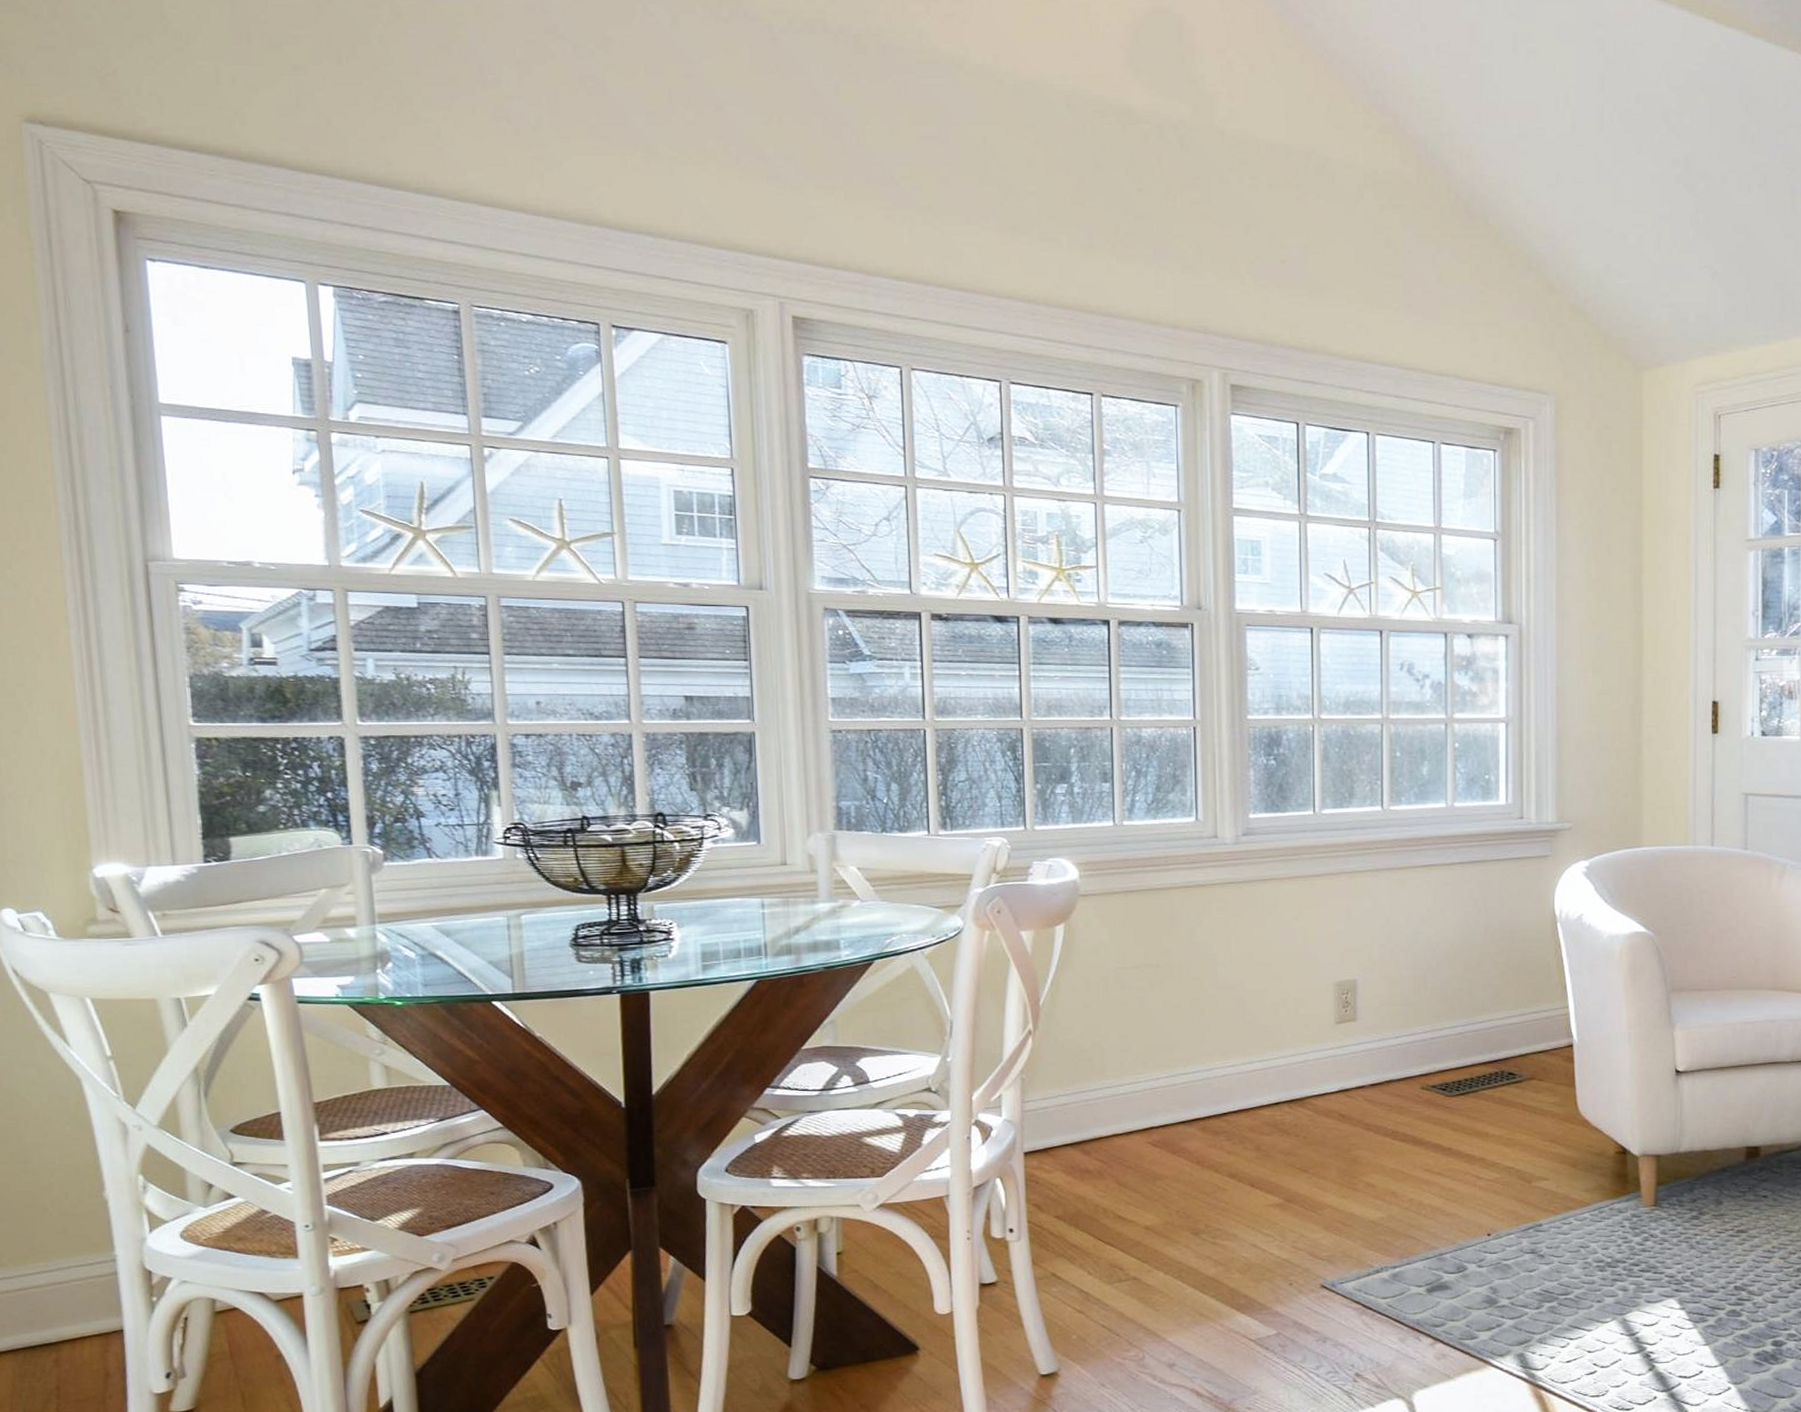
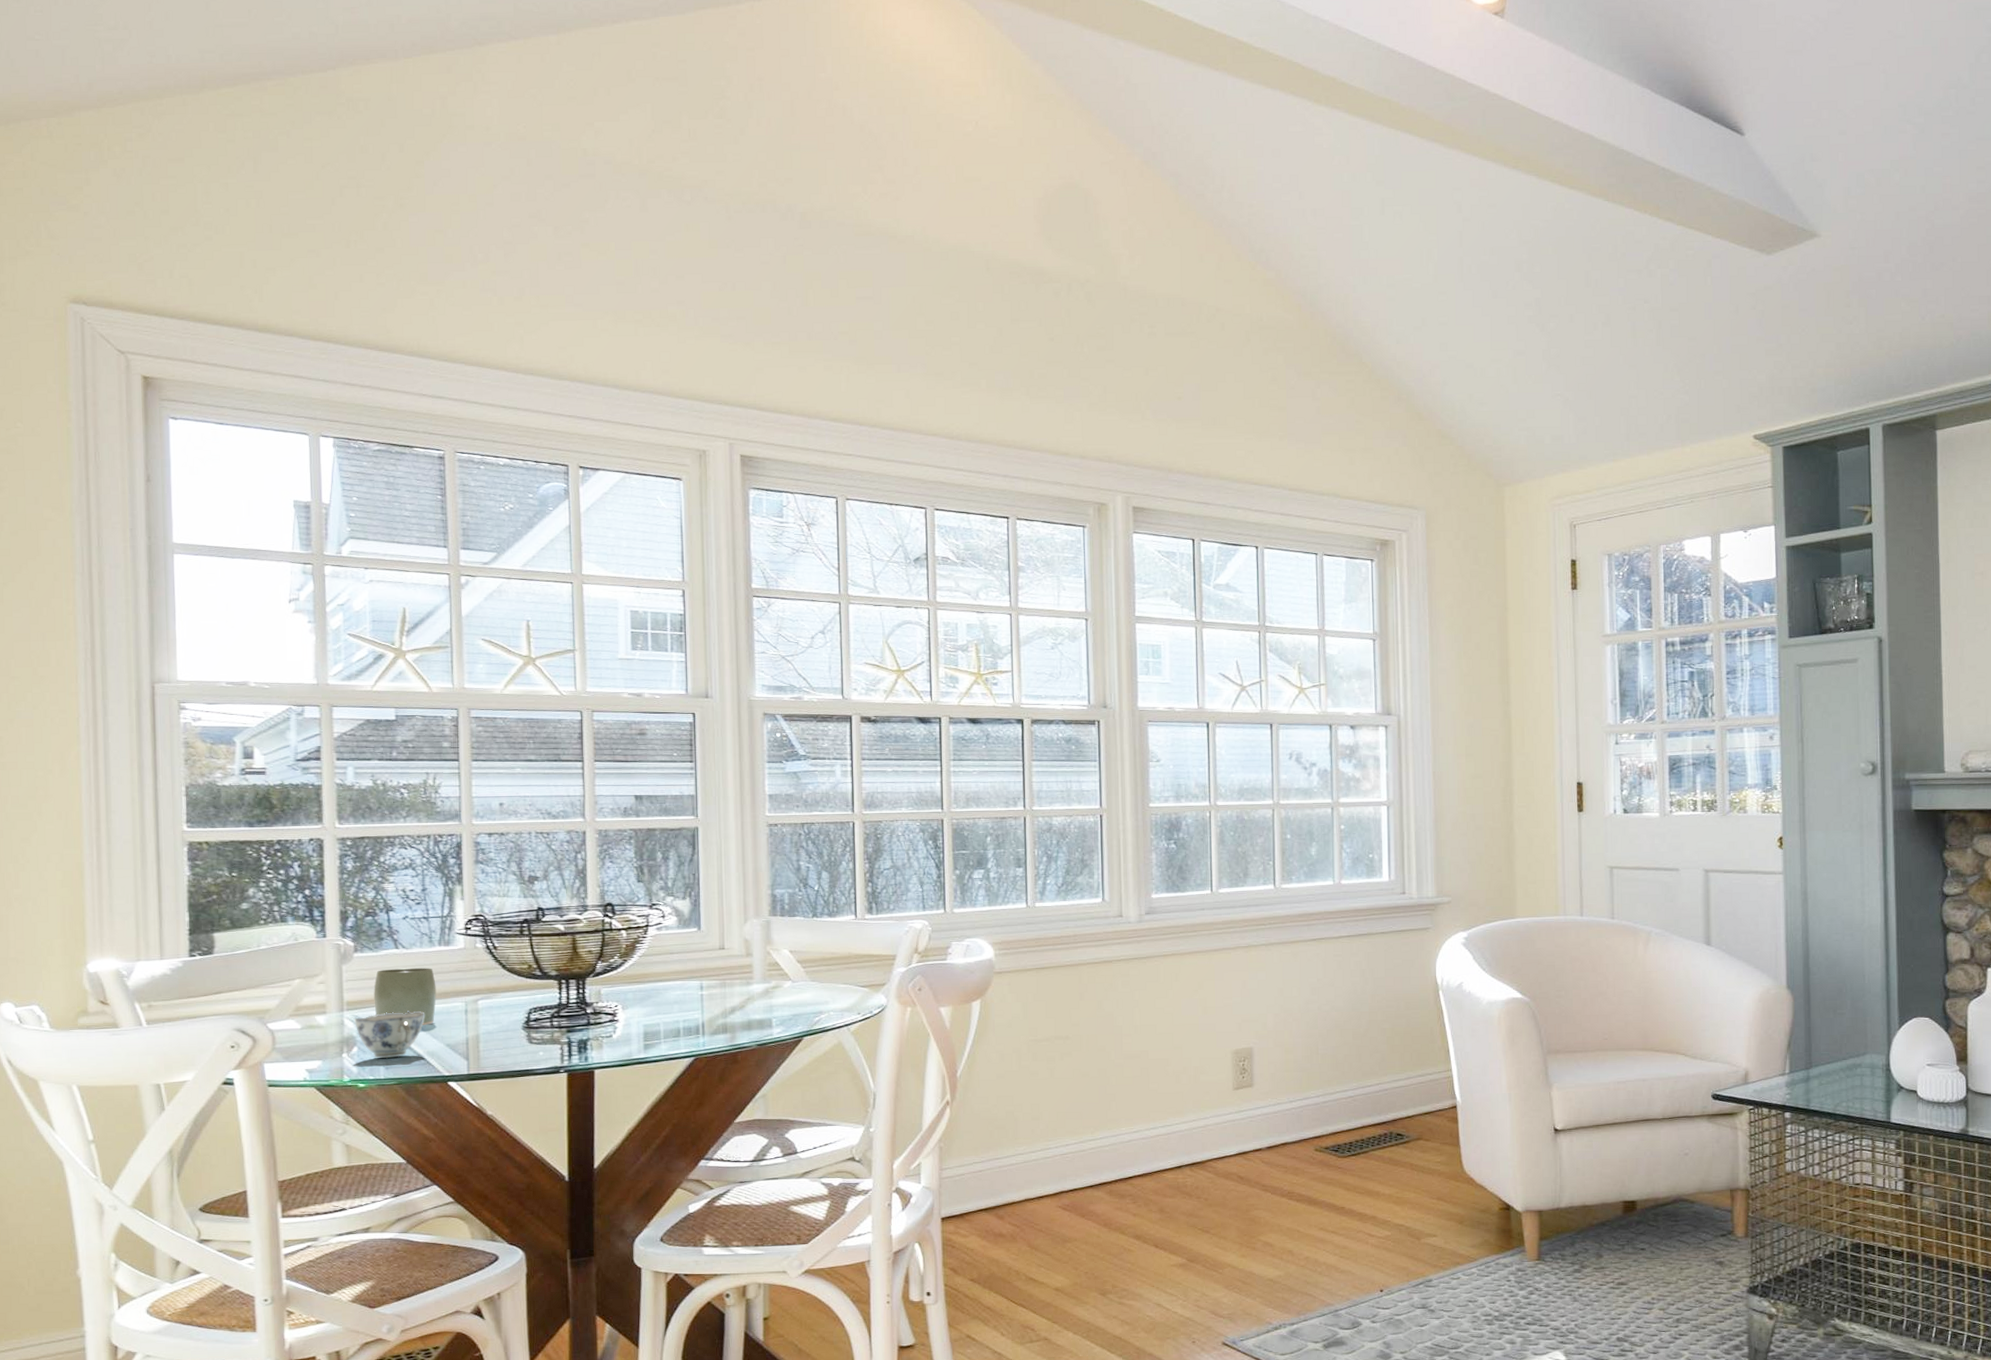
teacup: none [386,925,464,976] -> present [353,1011,425,1059]
mug: none [407,879,476,940] -> present [374,968,437,1025]

